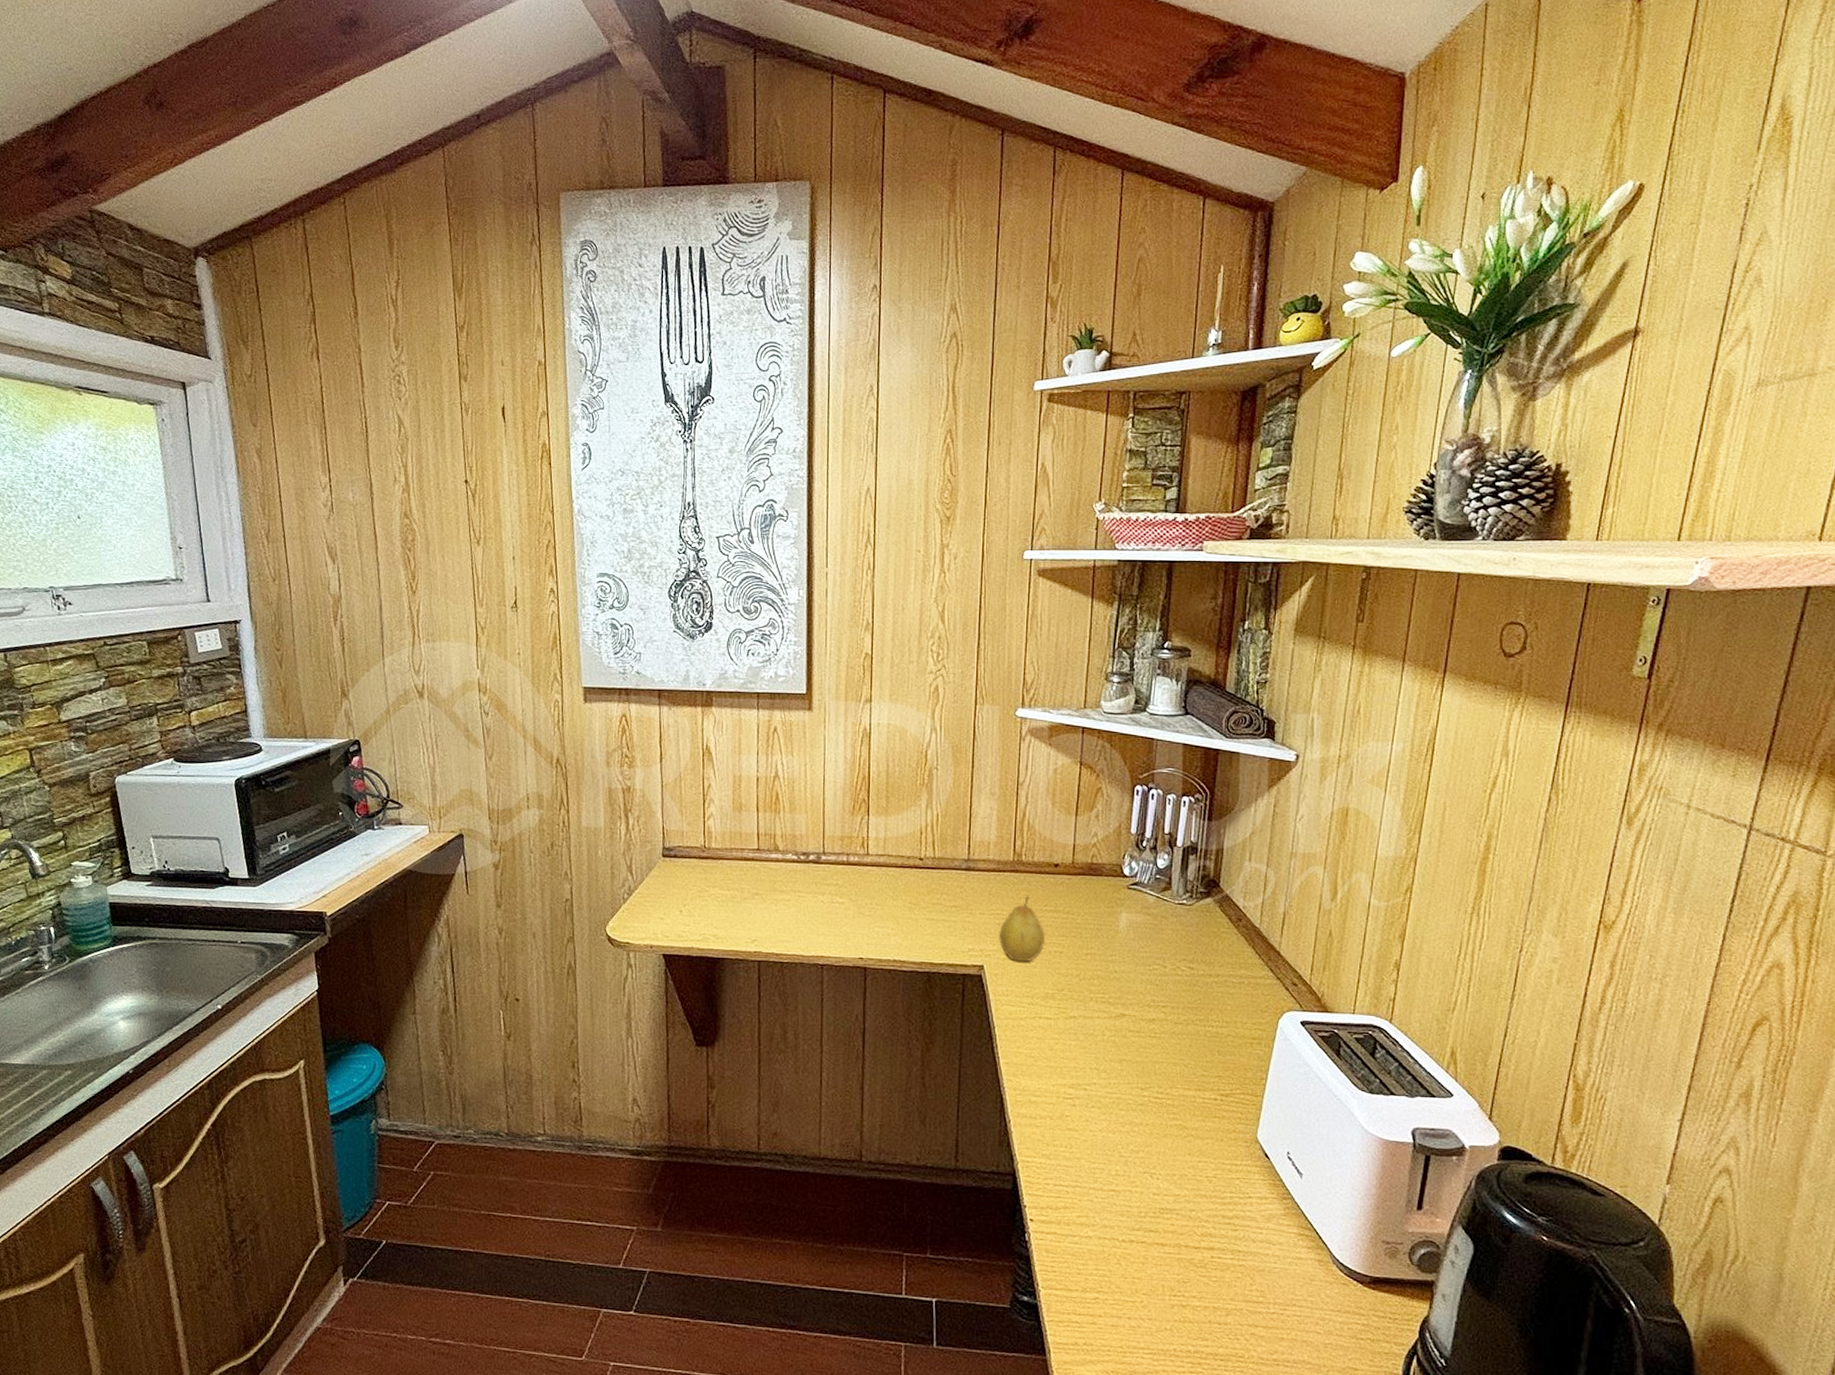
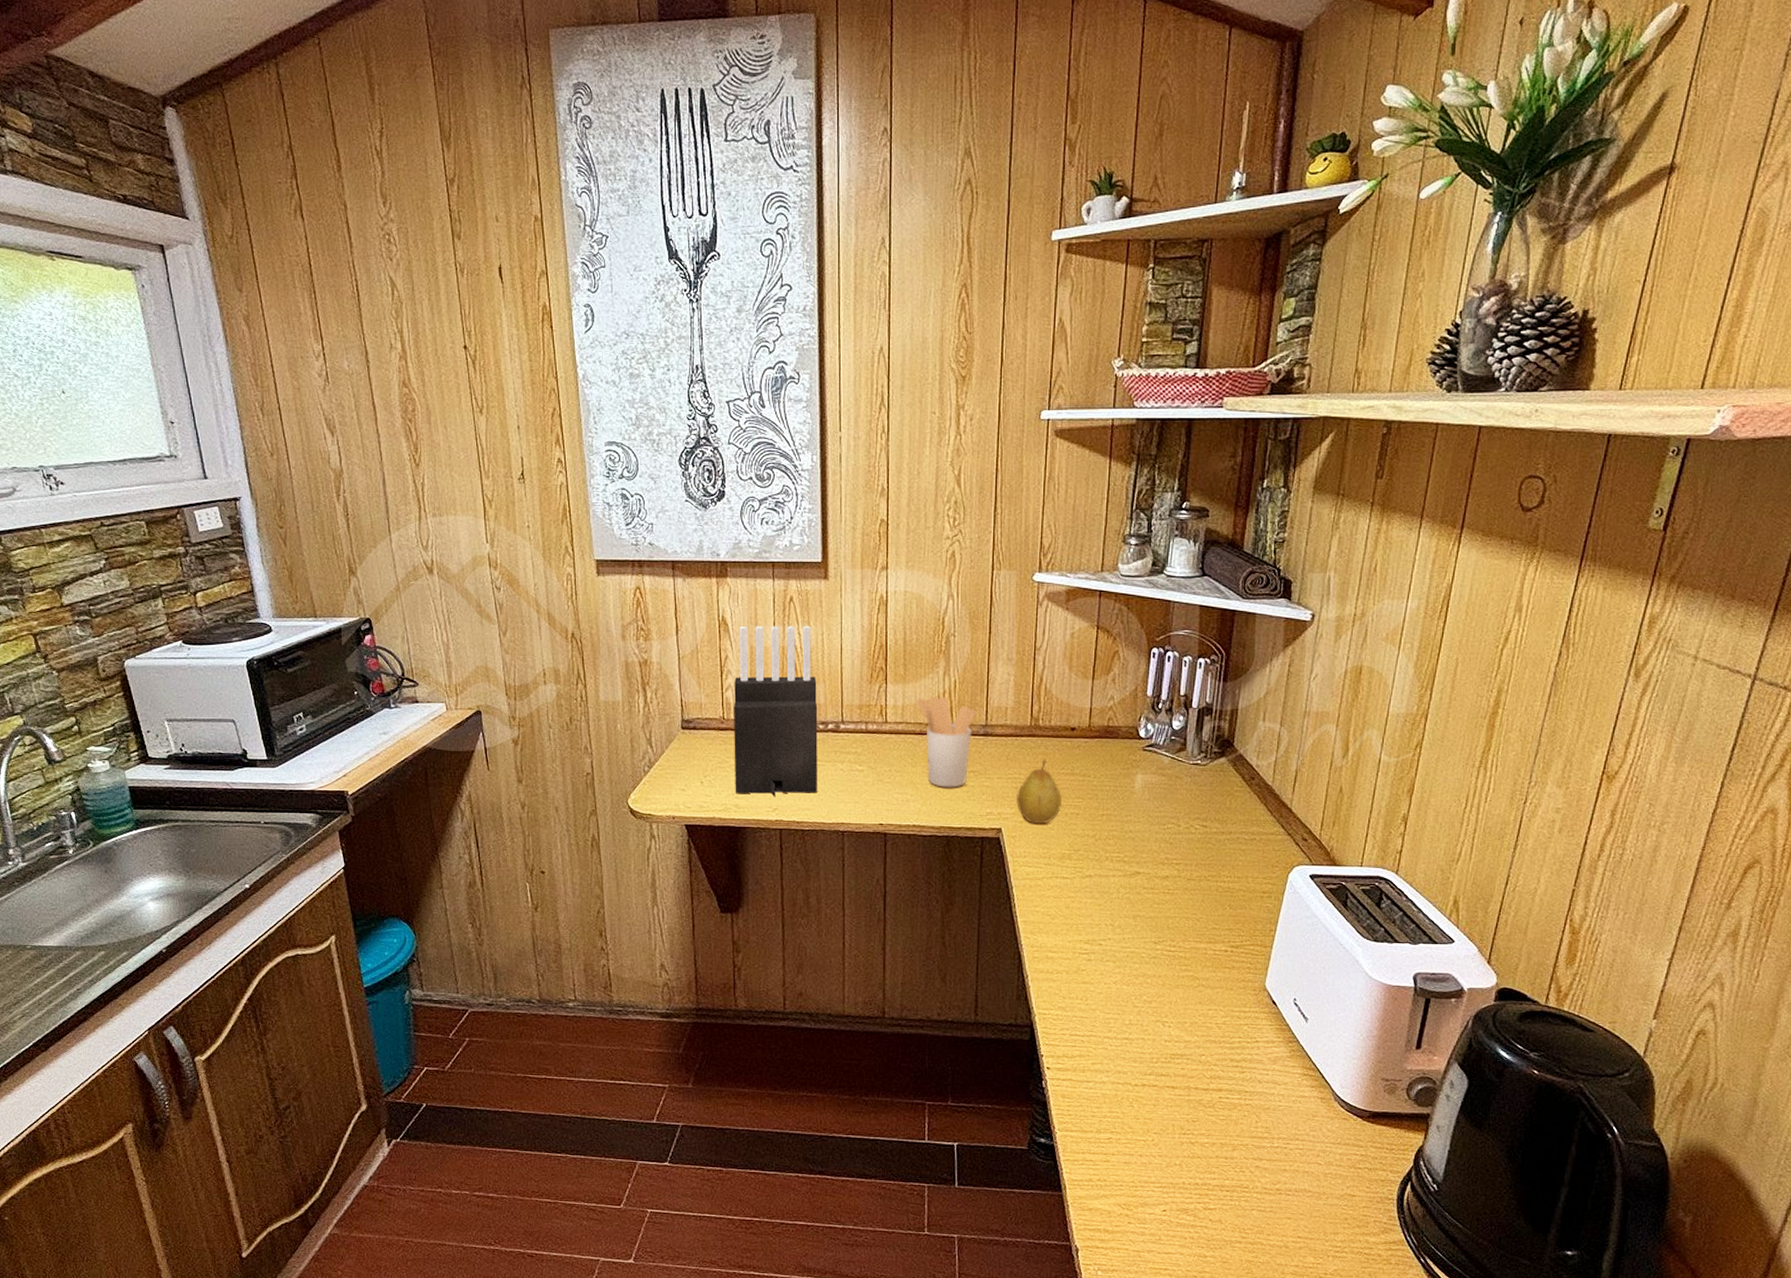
knife block: none [714,755,800,927] -> present [733,626,818,796]
utensil holder: none [898,829,959,923] -> present [916,696,977,788]

